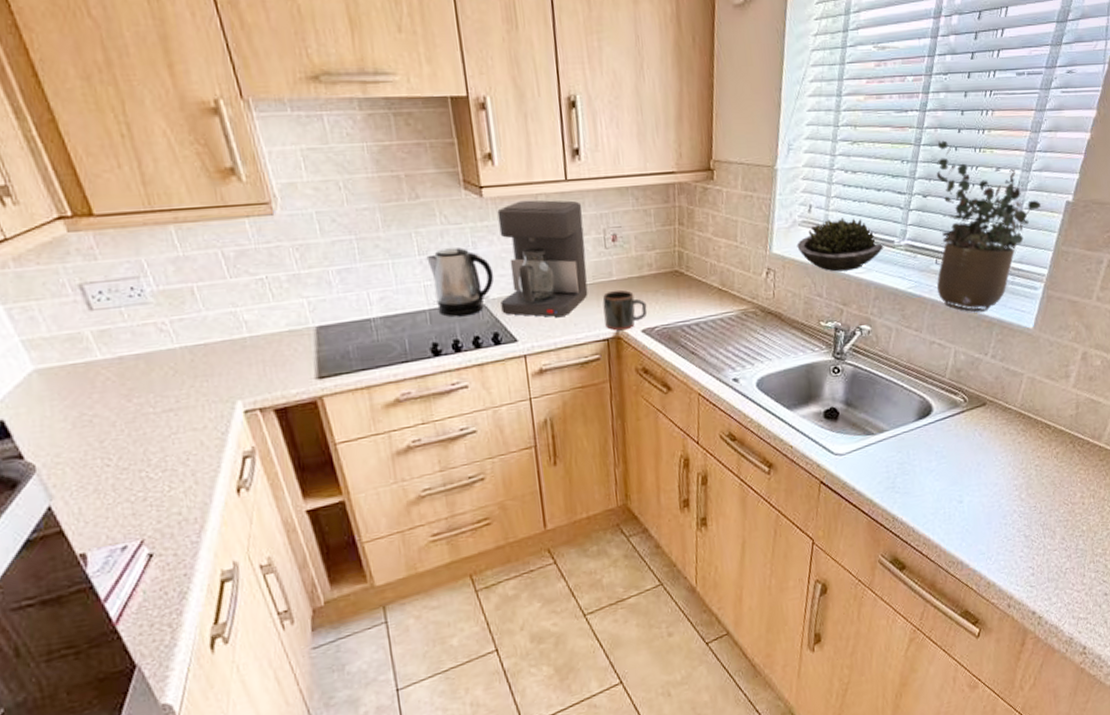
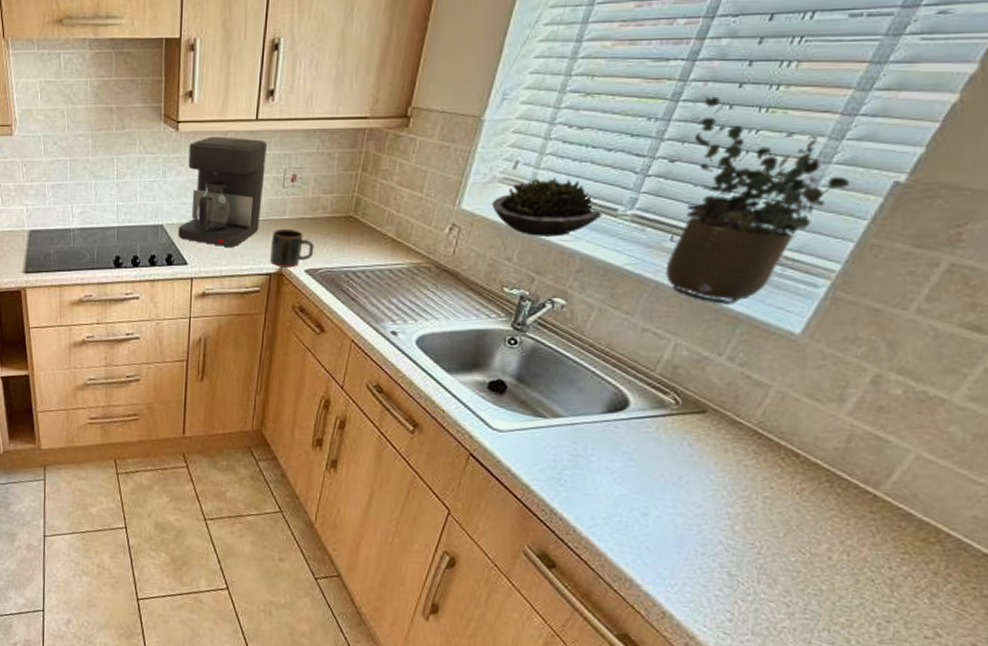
kettle: present [426,247,495,318] -> none [123,174,177,236]

